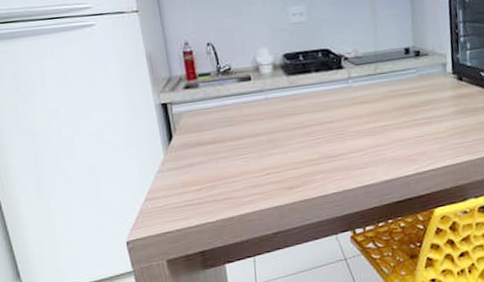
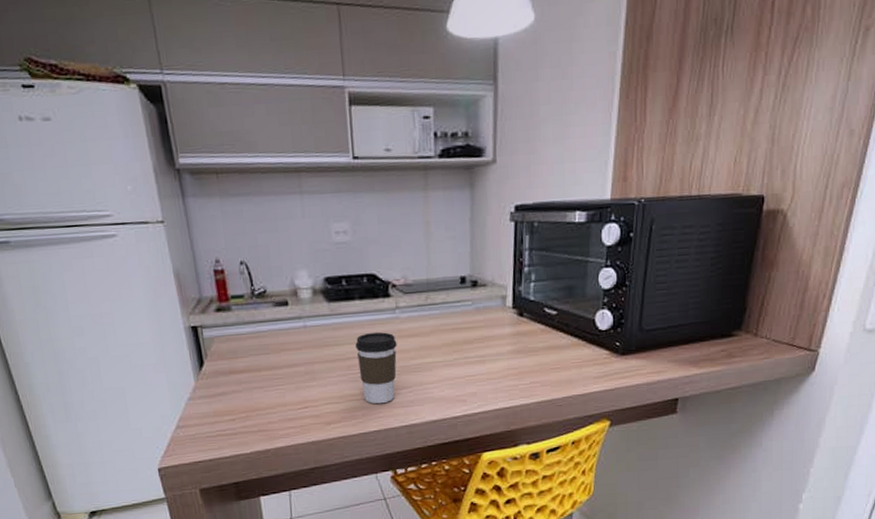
coffee cup: none [313,100,352,168] -> present [355,331,397,404]

